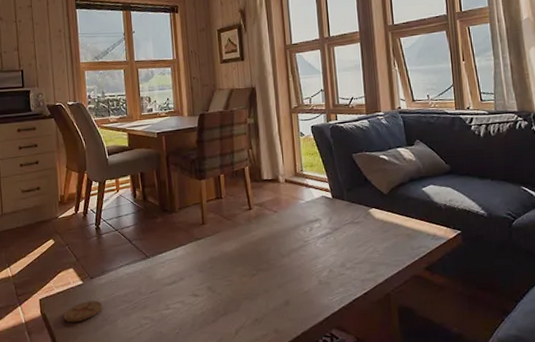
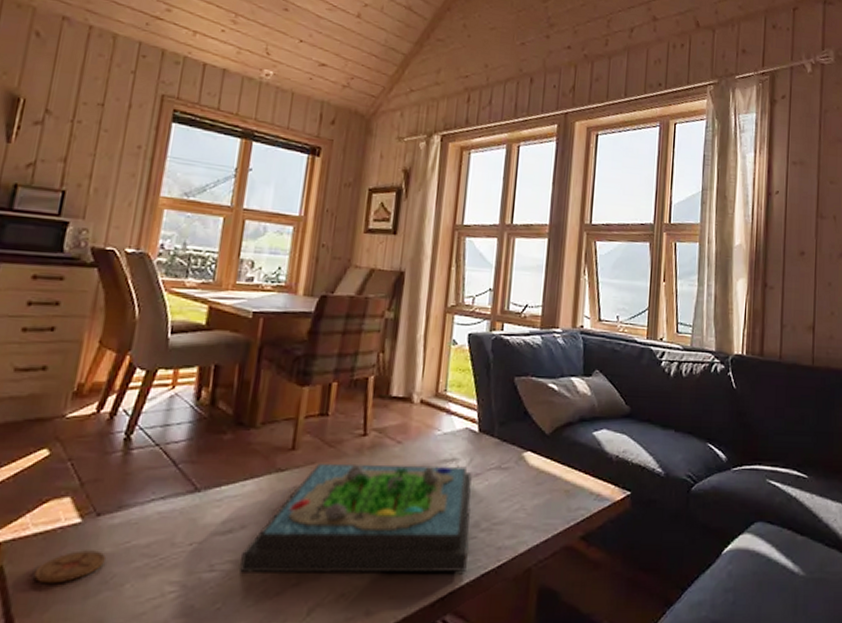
board game: none [185,224,341,309] -> present [240,463,472,573]

